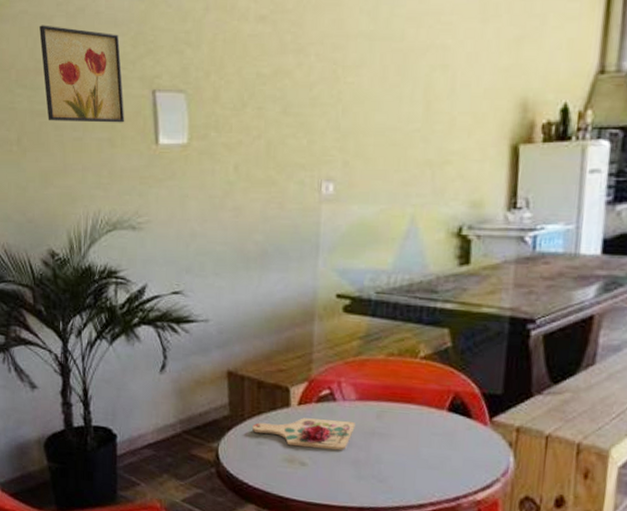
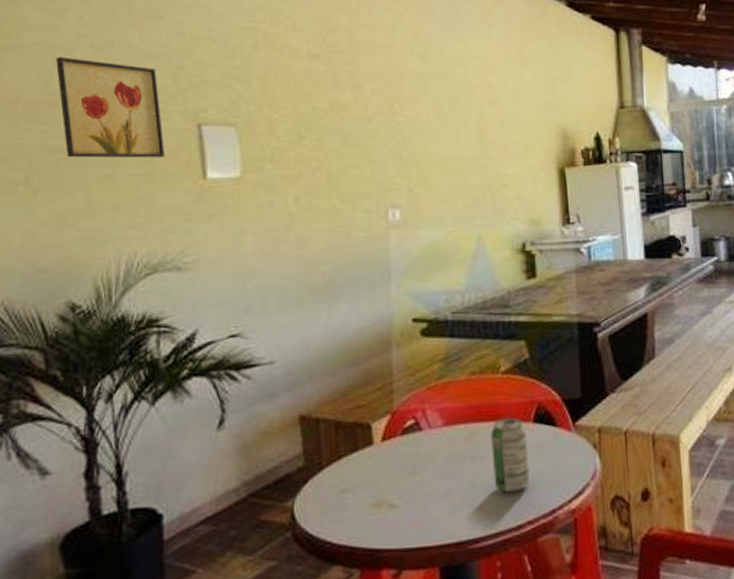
cutting board: present [252,418,355,450] -> none [332,449,444,489]
beverage can: none [400,402,440,474] -> present [490,417,531,494]

